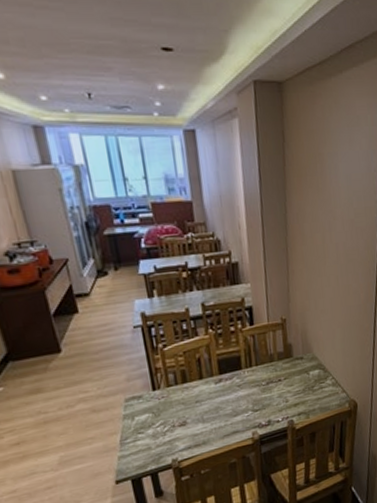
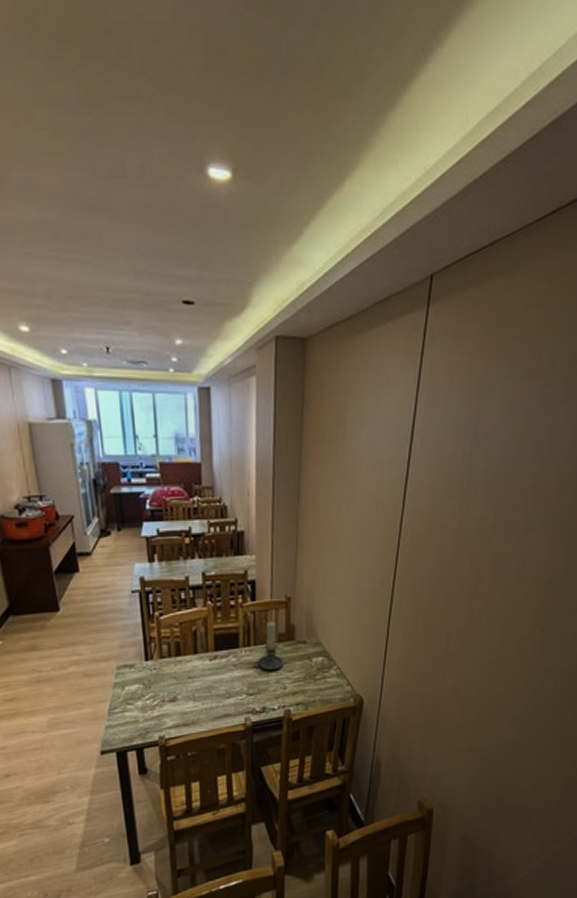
candle holder: none [255,342,284,387] -> present [252,621,284,671]

